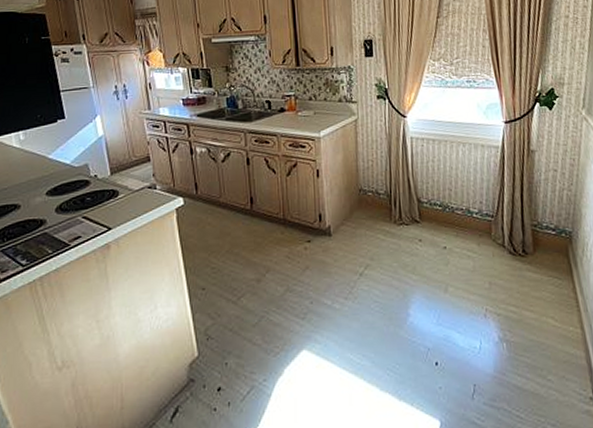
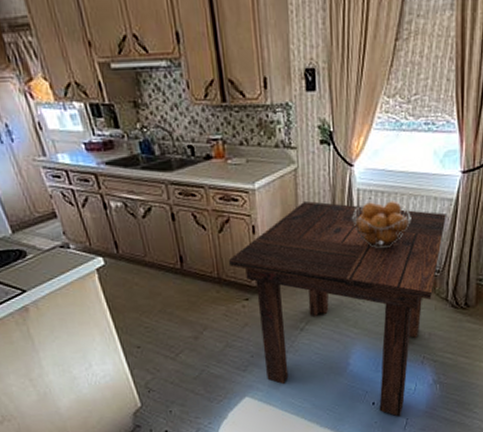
dining table: none [293,148,495,382] -> present [228,201,446,417]
fruit basket: none [407,148,462,193] -> present [352,201,411,249]

